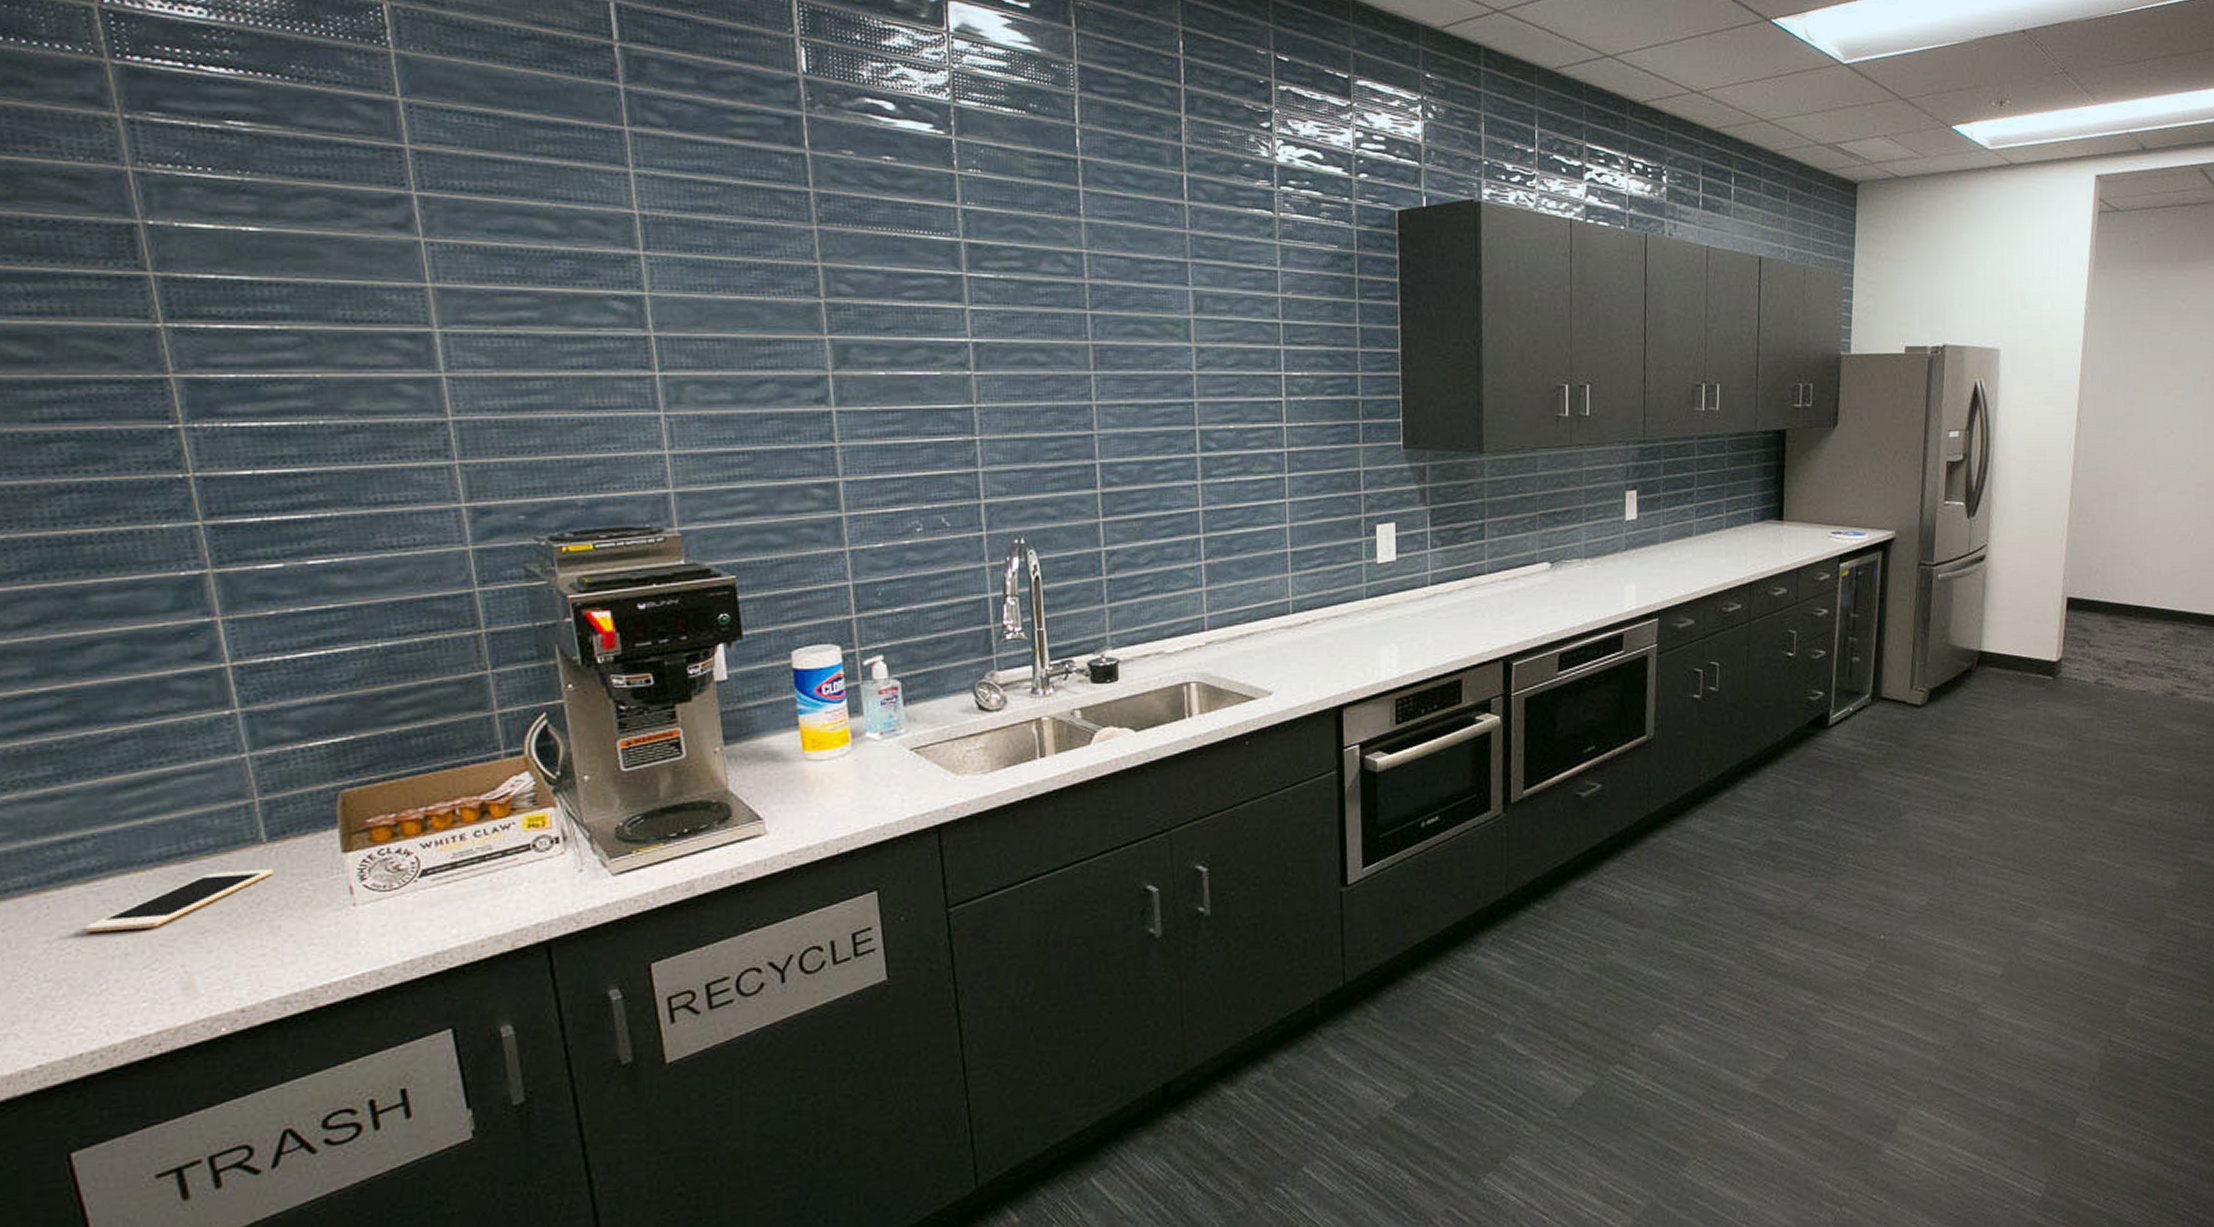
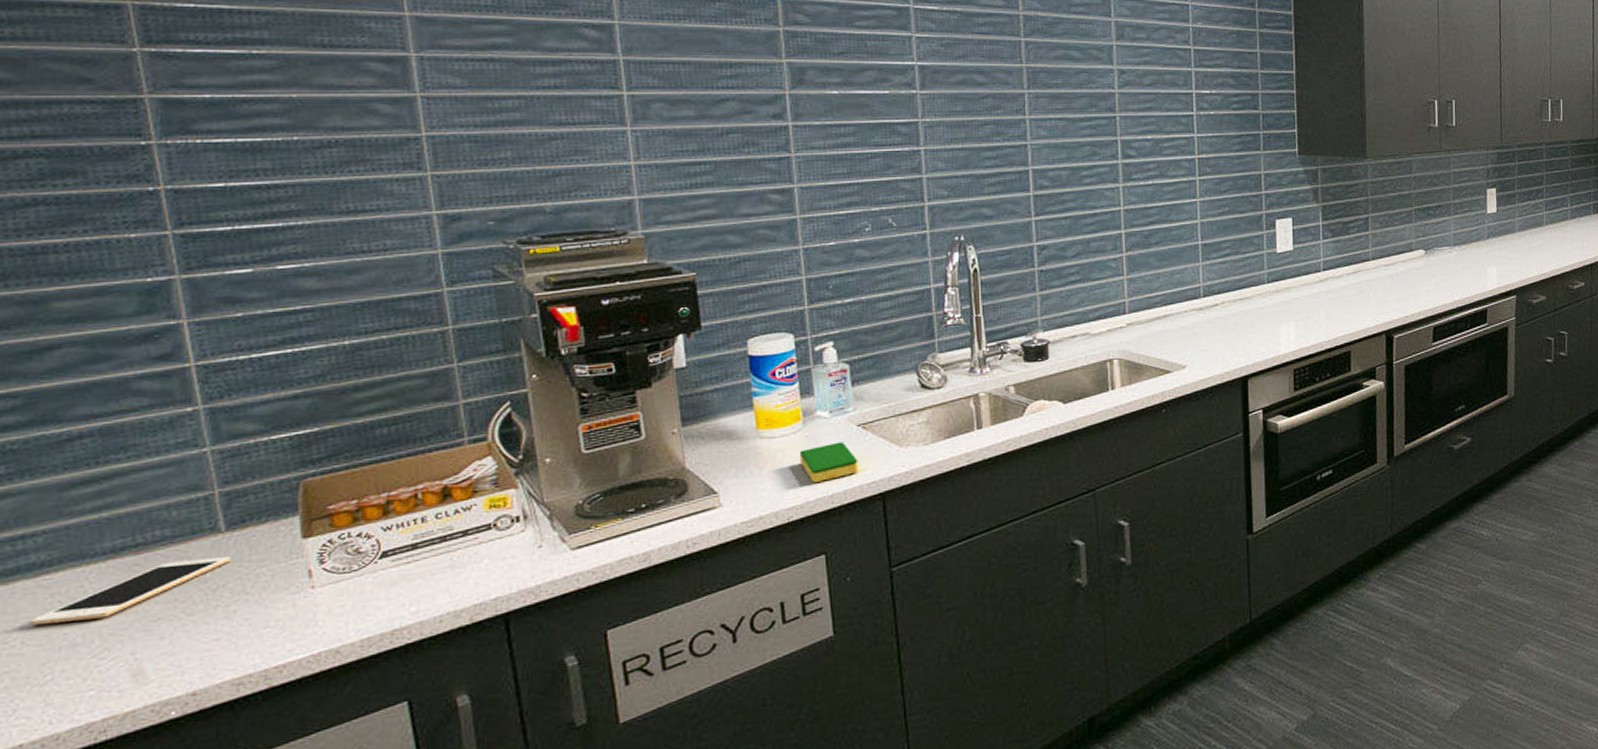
dish sponge: none [848,767,911,812] -> present [799,442,858,484]

